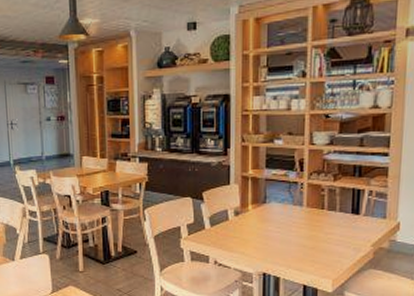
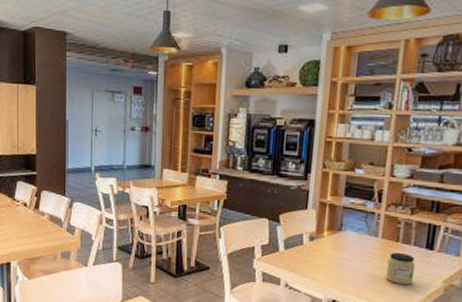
jar: none [314,219,343,251] -> present [385,252,416,285]

